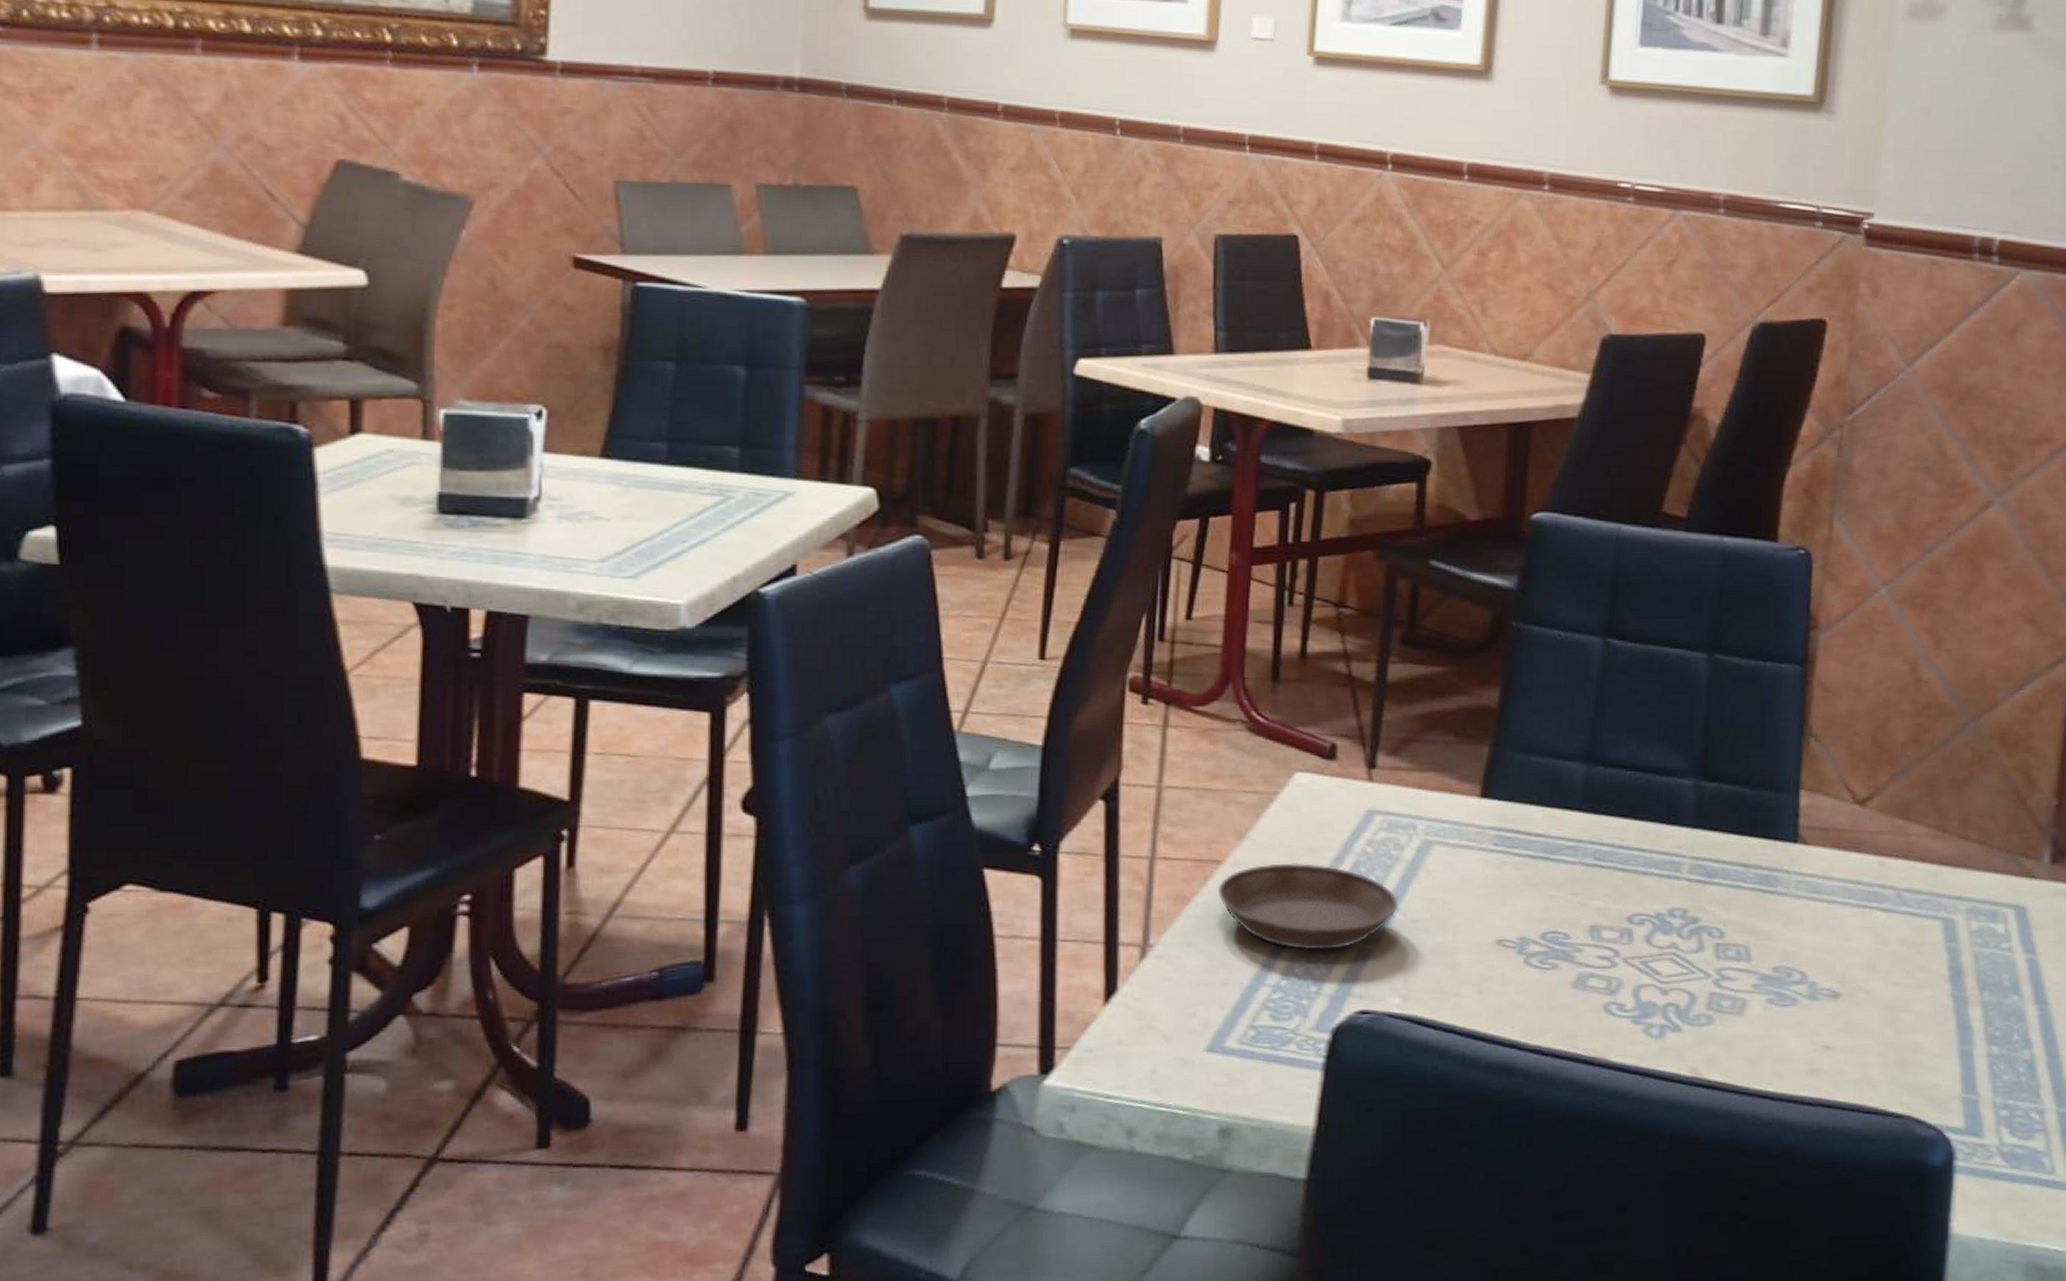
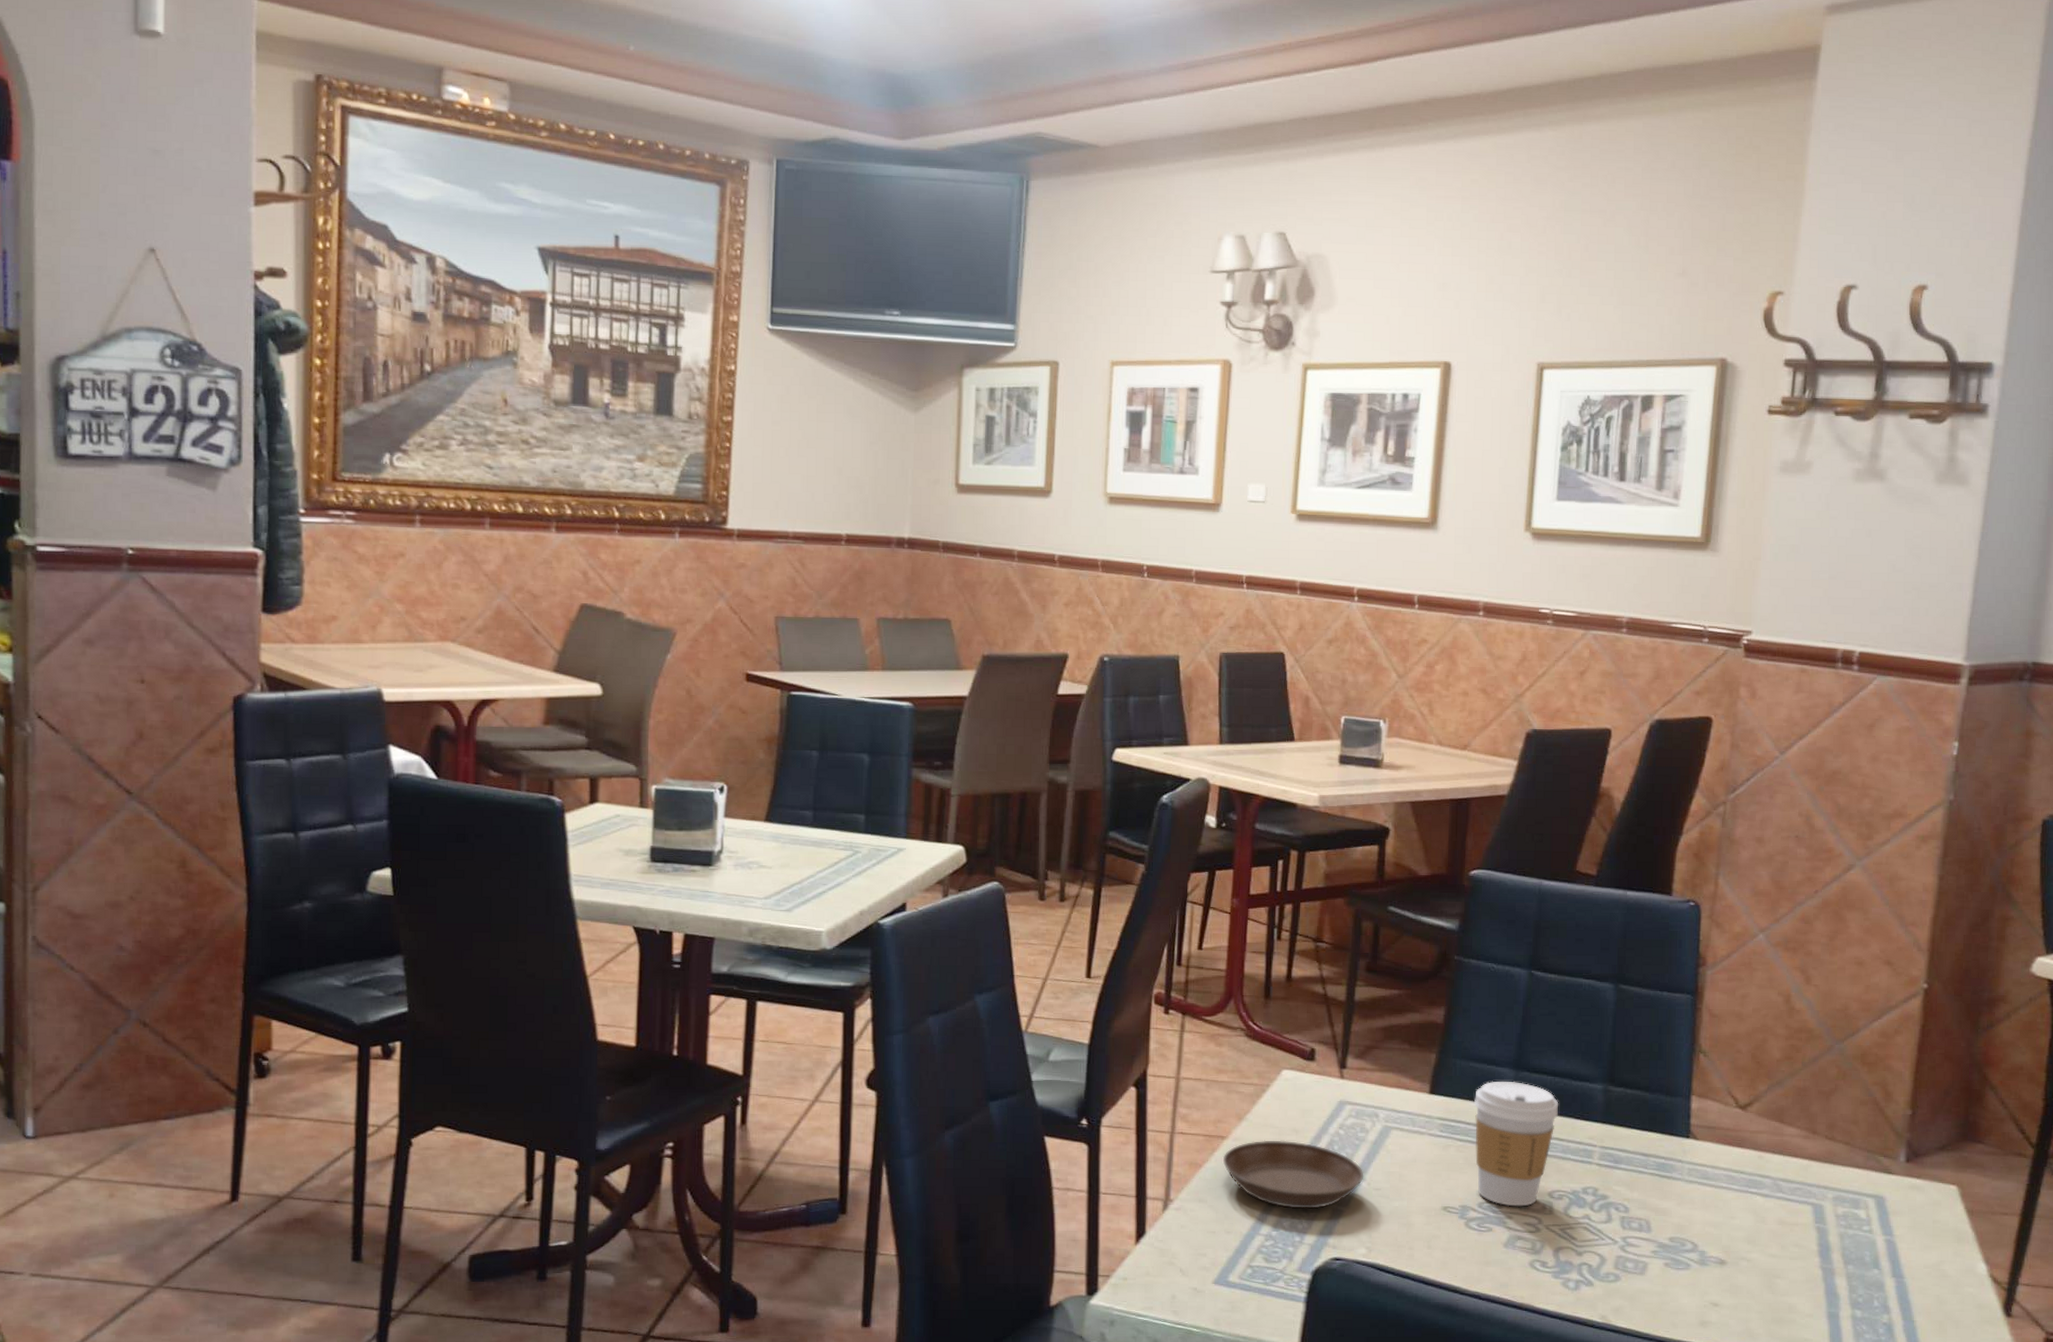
coffee cup: none [1536,779,1640,937] -> present [1474,1082,1559,1207]

